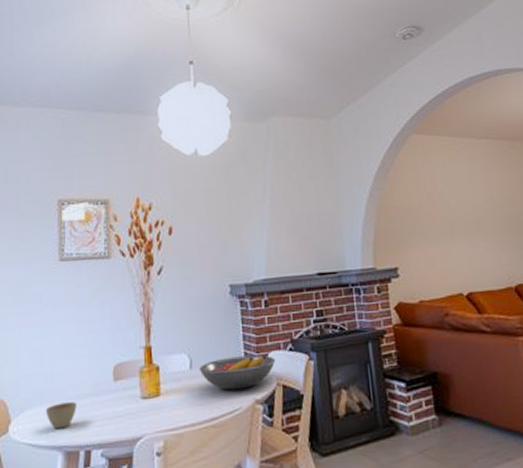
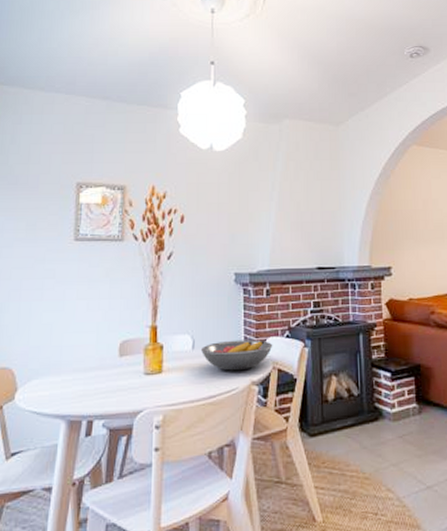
cup: present [46,402,77,430] -> none [52,374,82,399]

